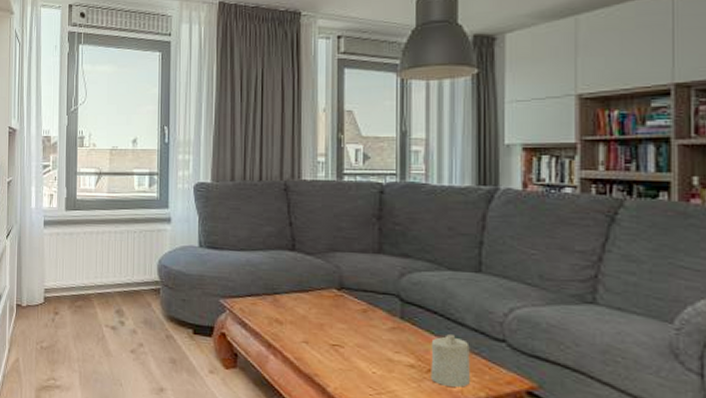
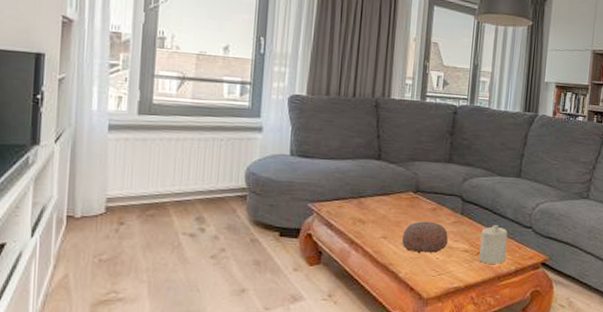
decorative bowl: none [328,325,385,366] -> present [402,221,448,254]

